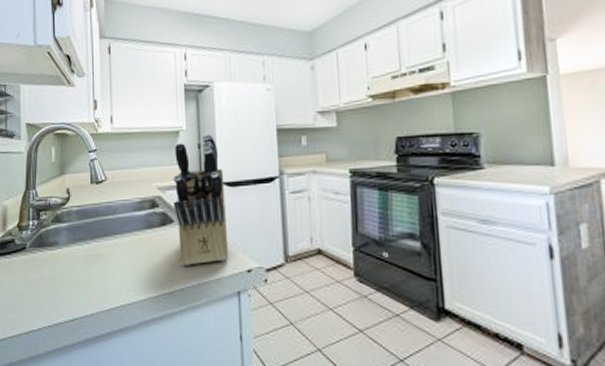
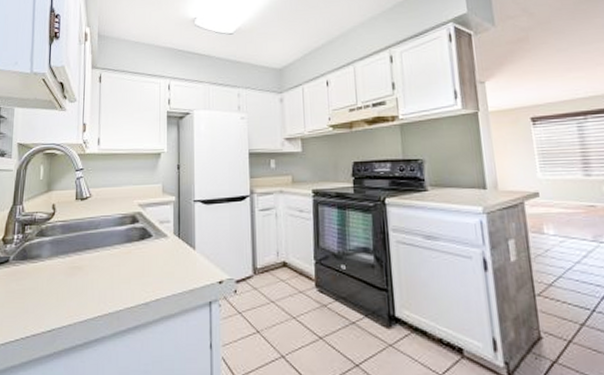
knife block: present [173,134,229,266] -> none [153,156,202,278]

